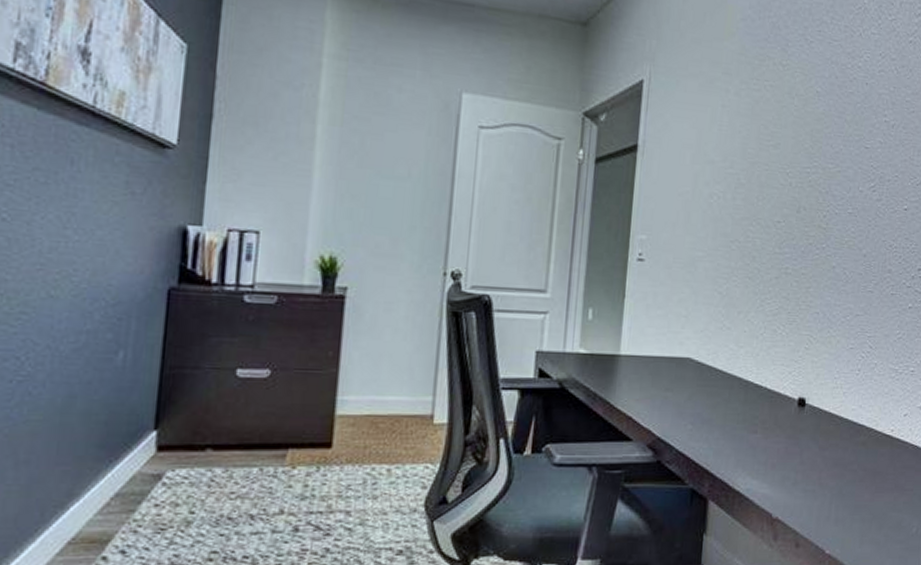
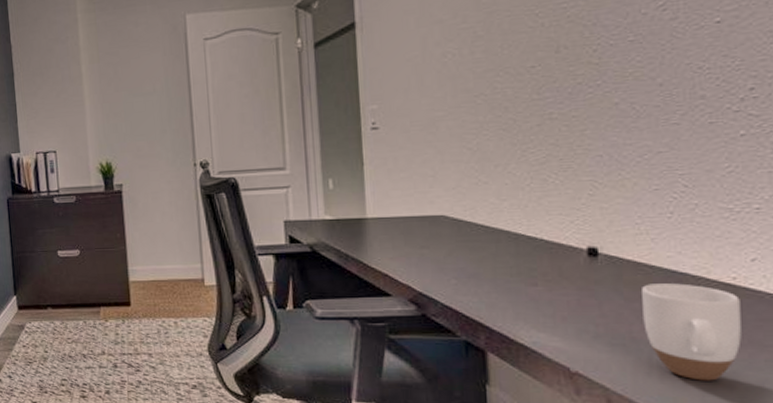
mug: none [829,434,894,522] -> present [642,283,742,381]

